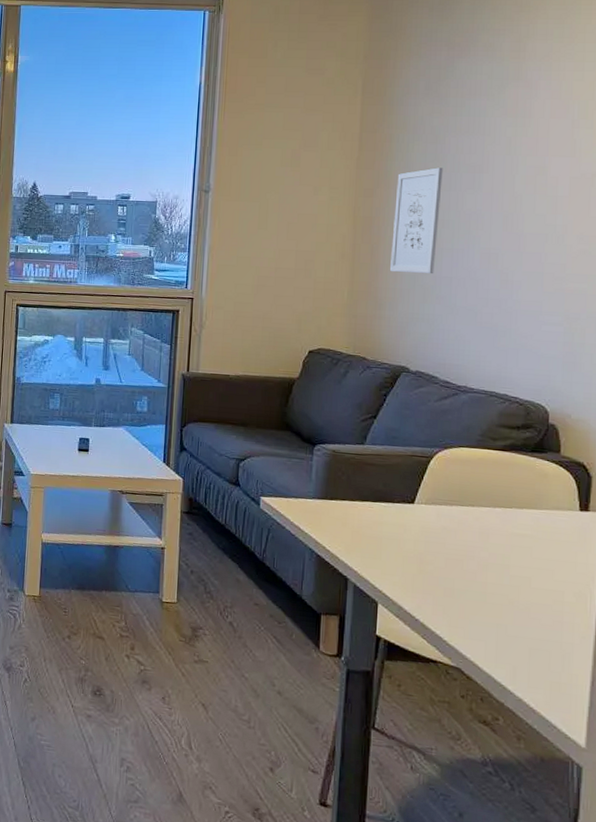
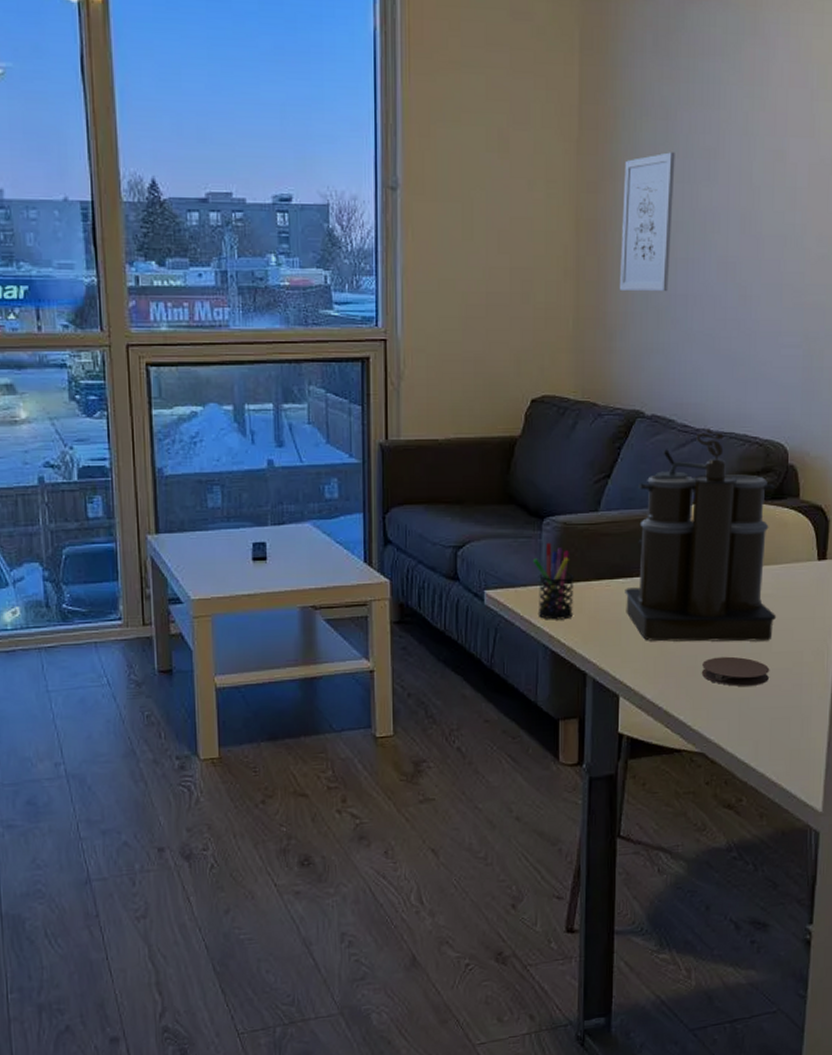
pen holder: none [303,464,341,531] -> present [532,542,574,620]
coffee maker: none [386,386,537,577] -> present [625,428,777,642]
coaster: none [458,583,529,616] -> present [701,656,770,687]

